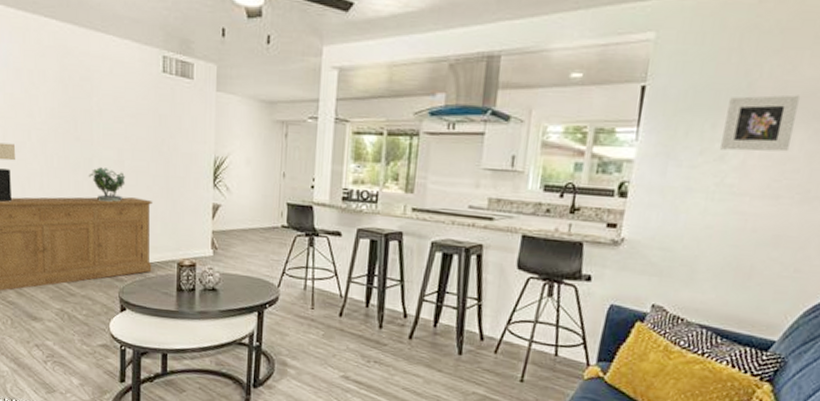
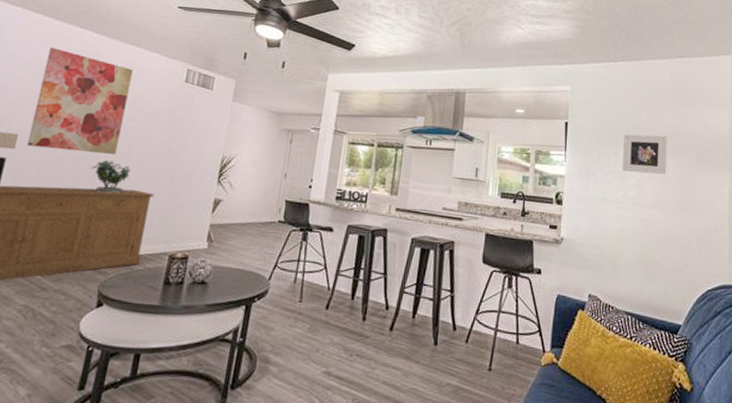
wall art: none [20,44,108,161] -> present [26,47,133,154]

